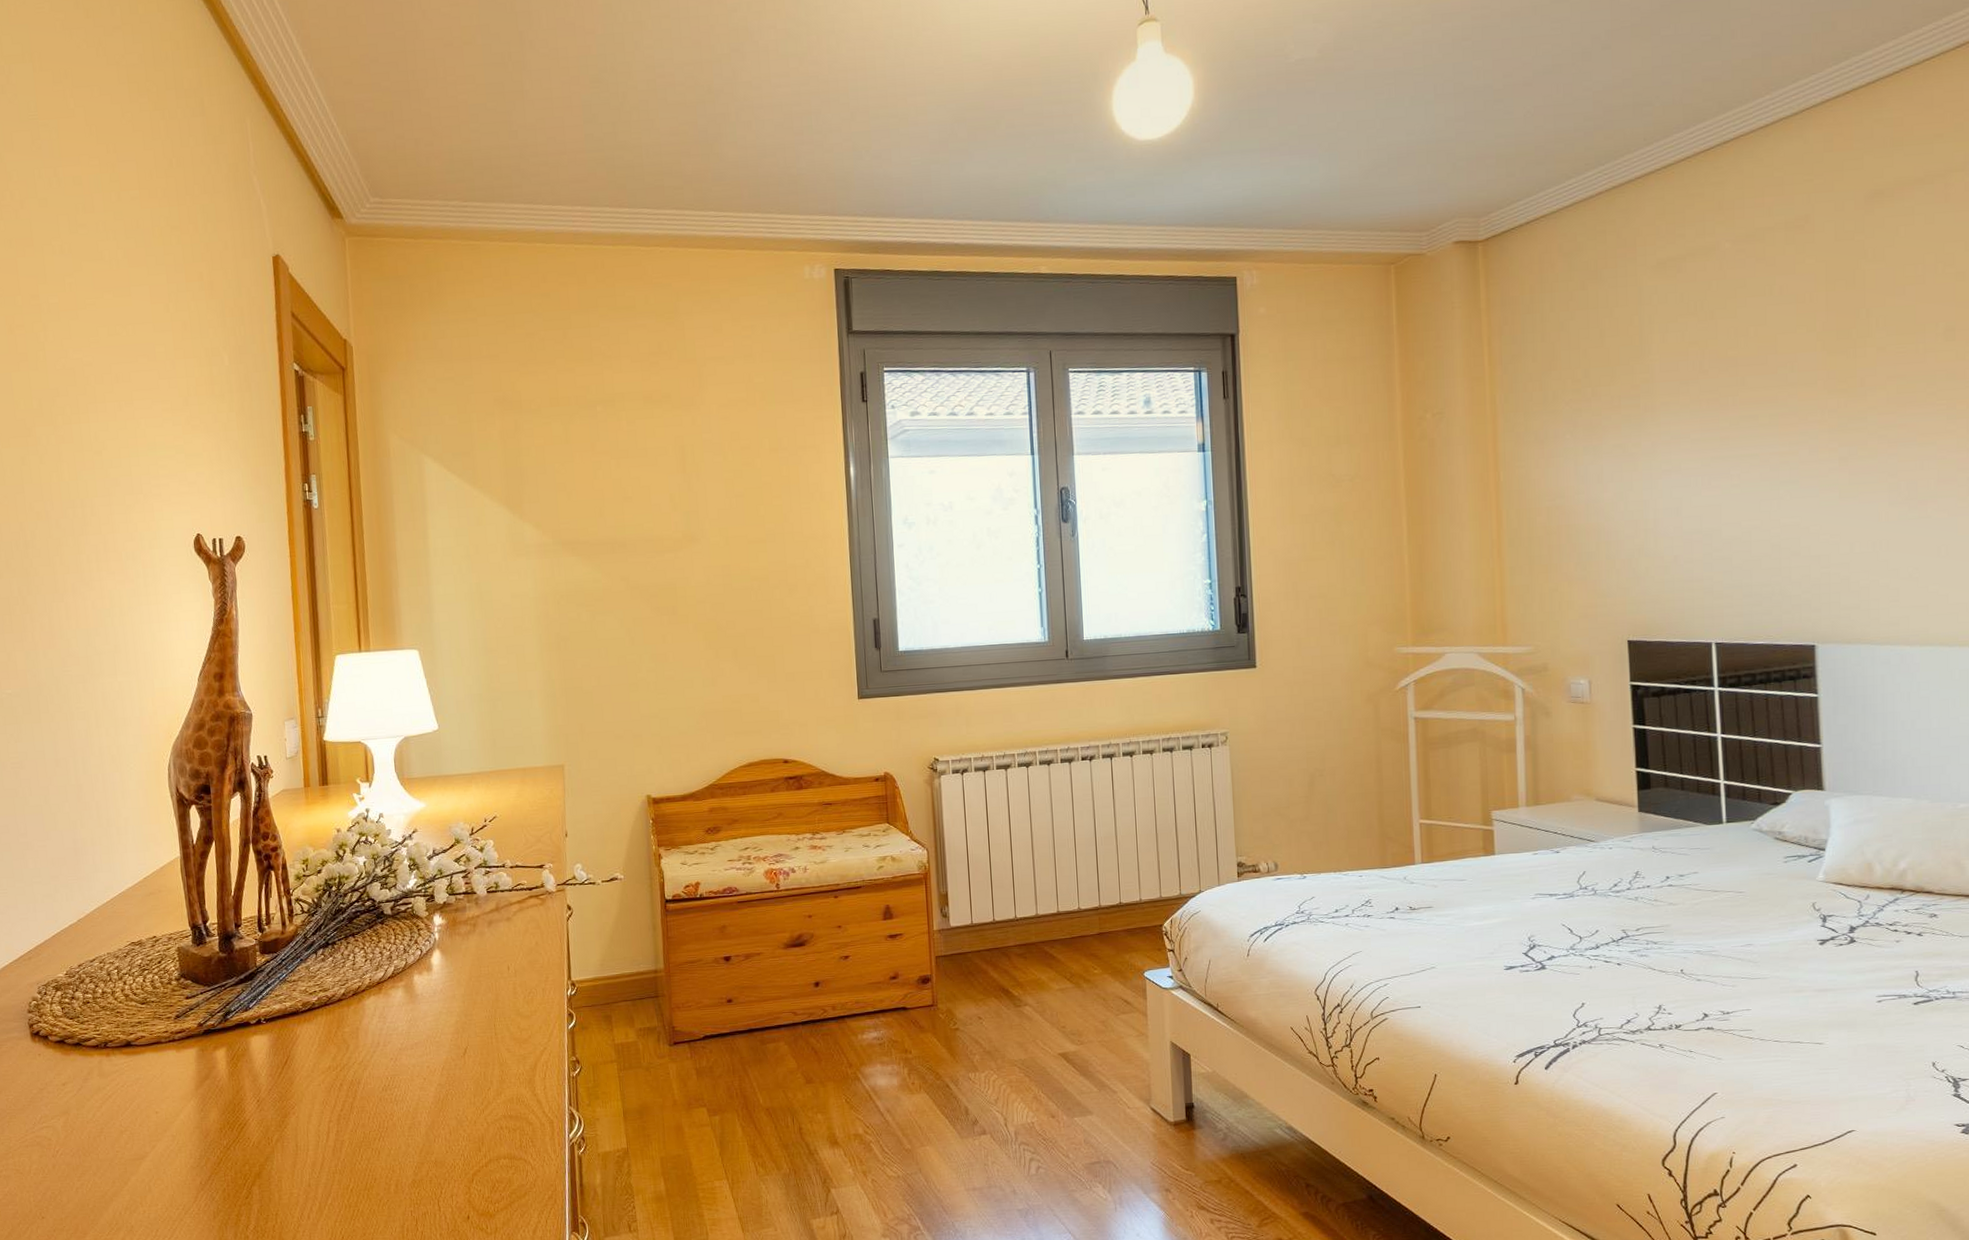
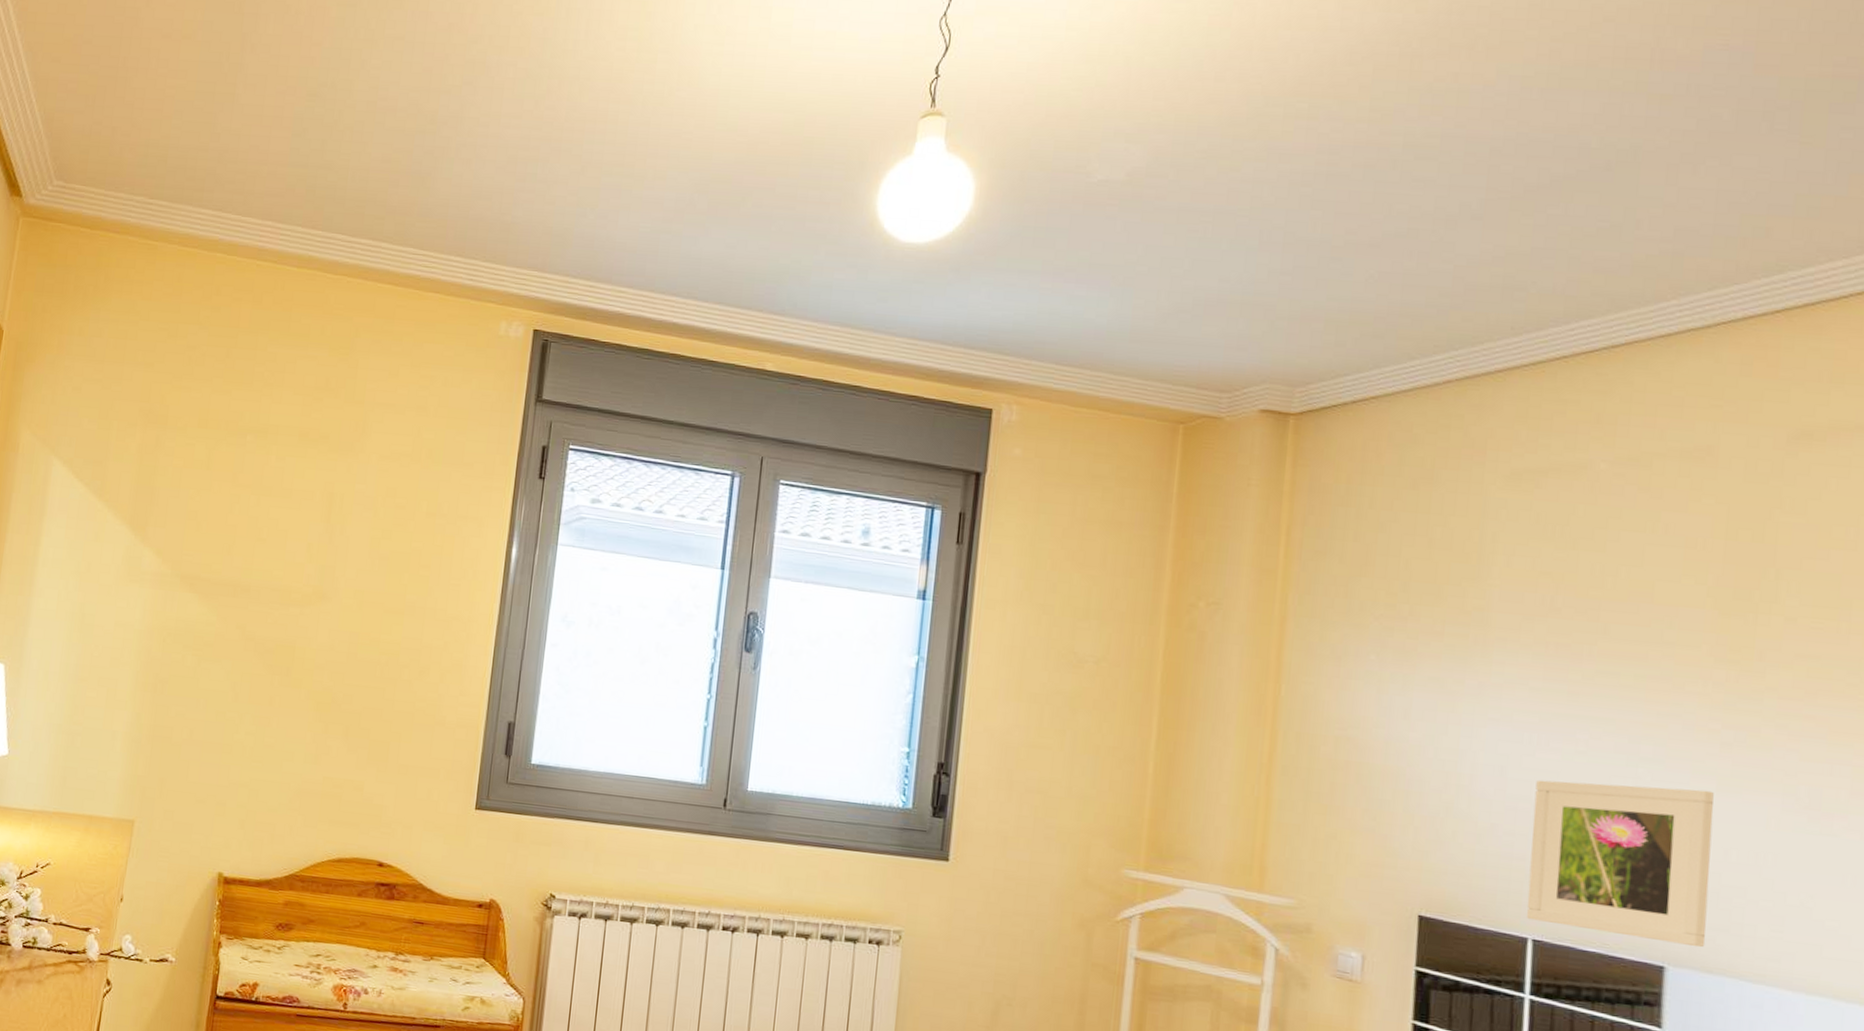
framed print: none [1704,498,1843,628] -> present [1527,779,1714,948]

